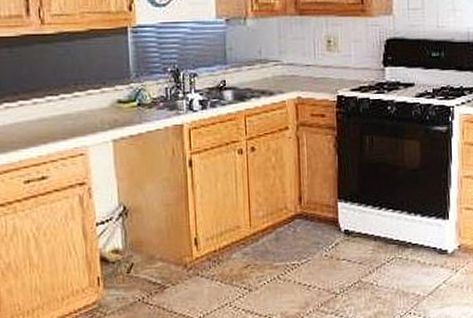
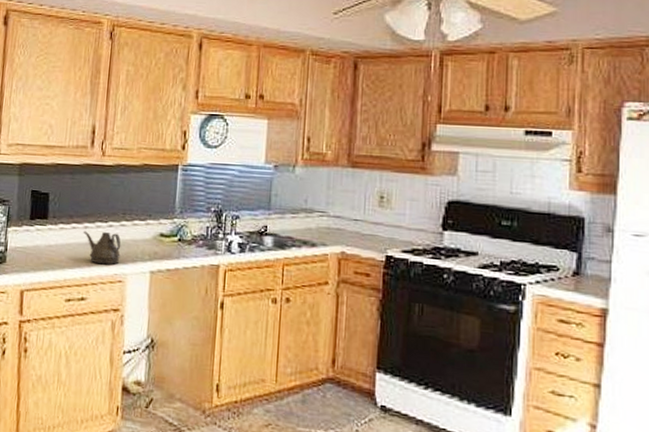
teapot: none [32,105,78,140] -> present [83,231,121,265]

